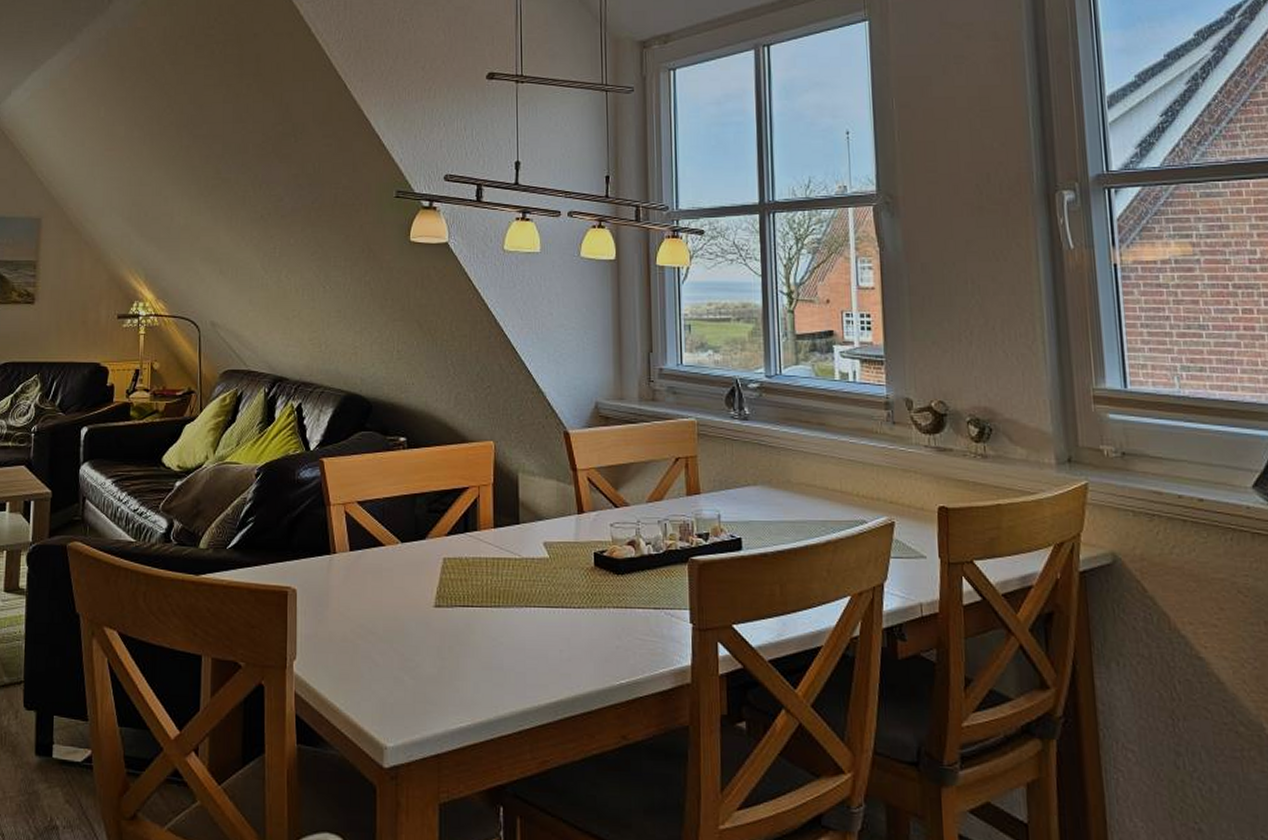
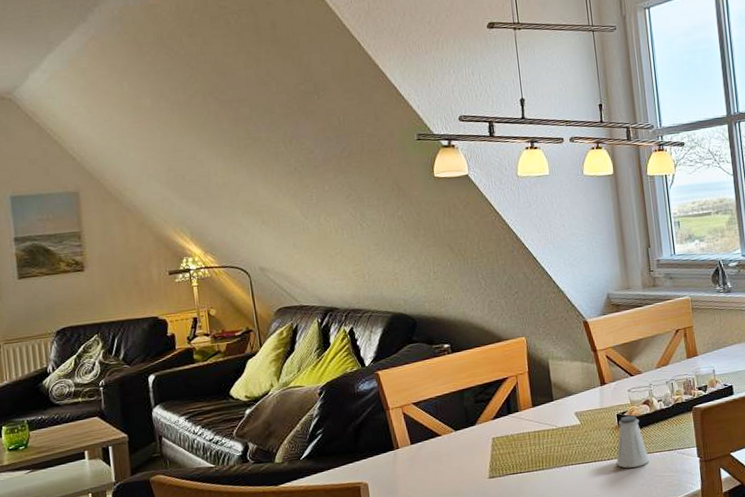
saltshaker: none [588,557,629,623] -> present [616,415,650,469]

